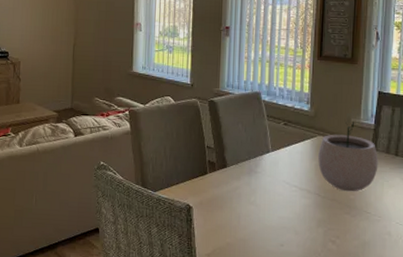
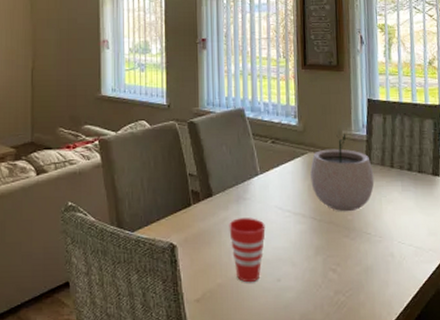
cup: none [240,188,273,245] -> present [229,218,266,283]

